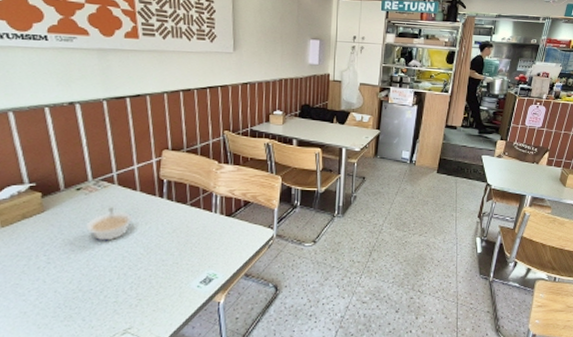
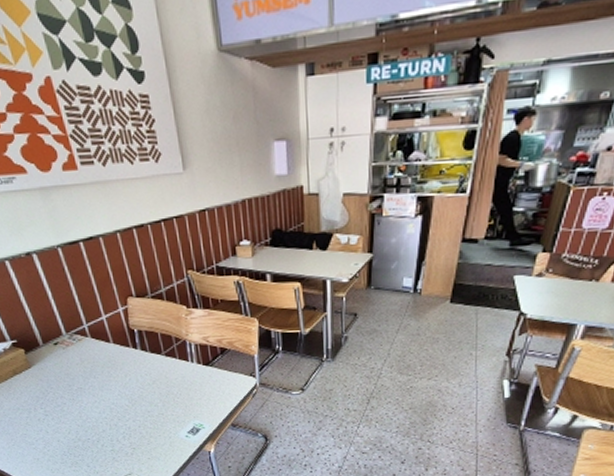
legume: present [86,207,132,241] -> none [71,360,112,394]

